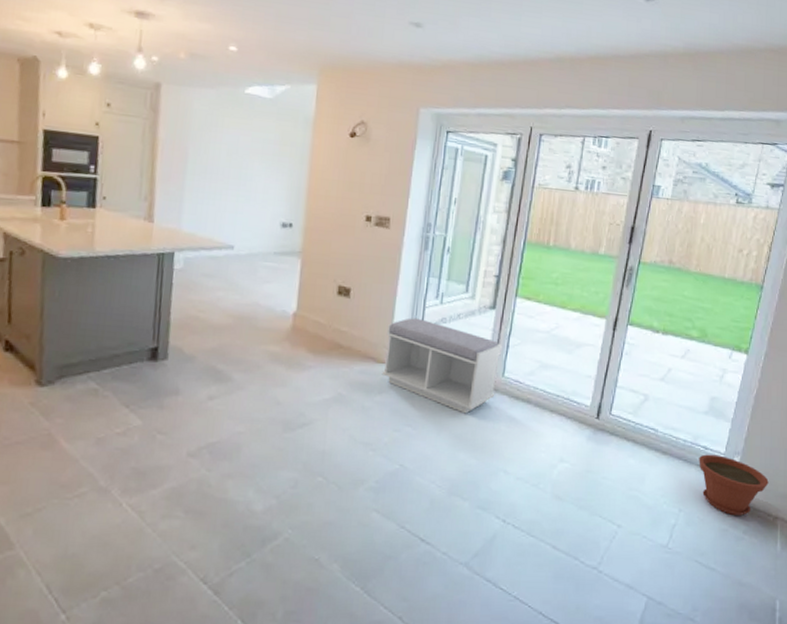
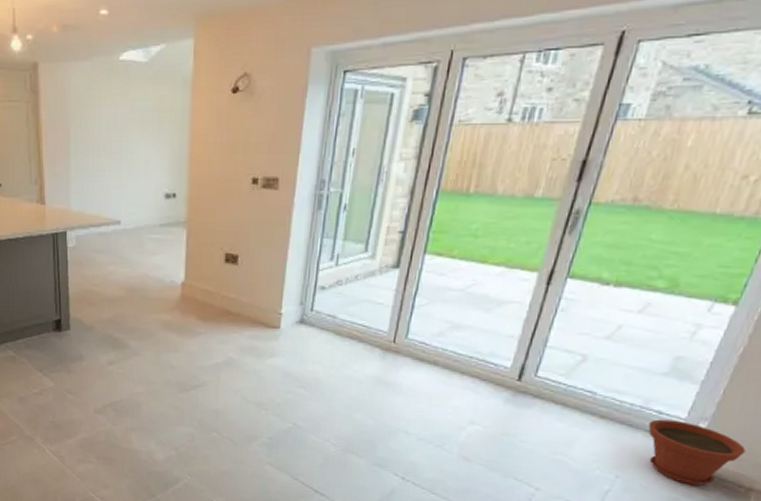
bench: present [381,317,503,414] -> none [272,282,407,376]

